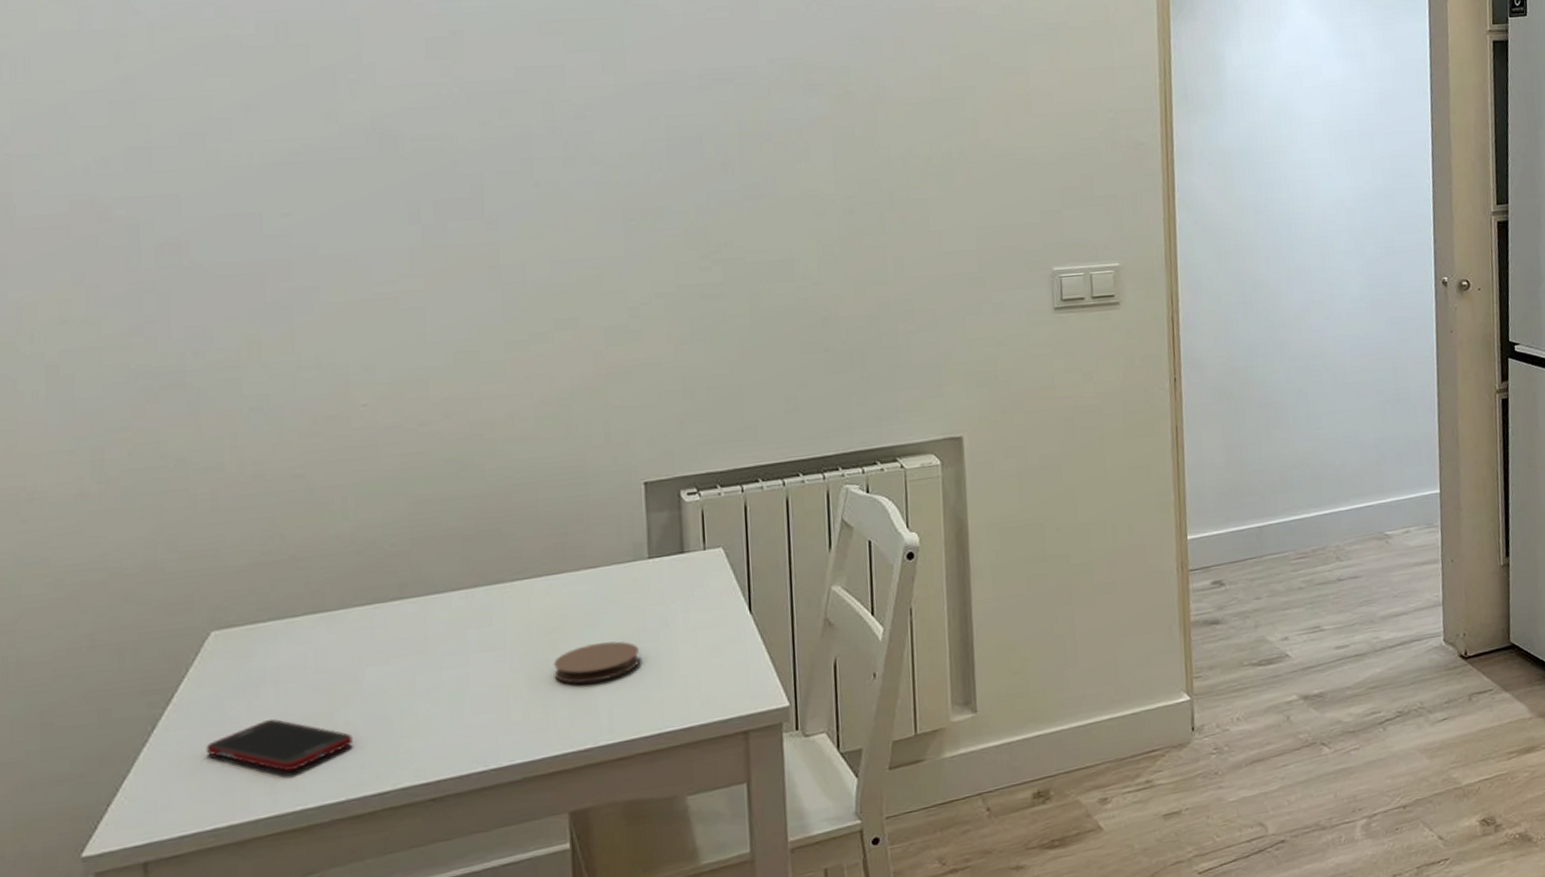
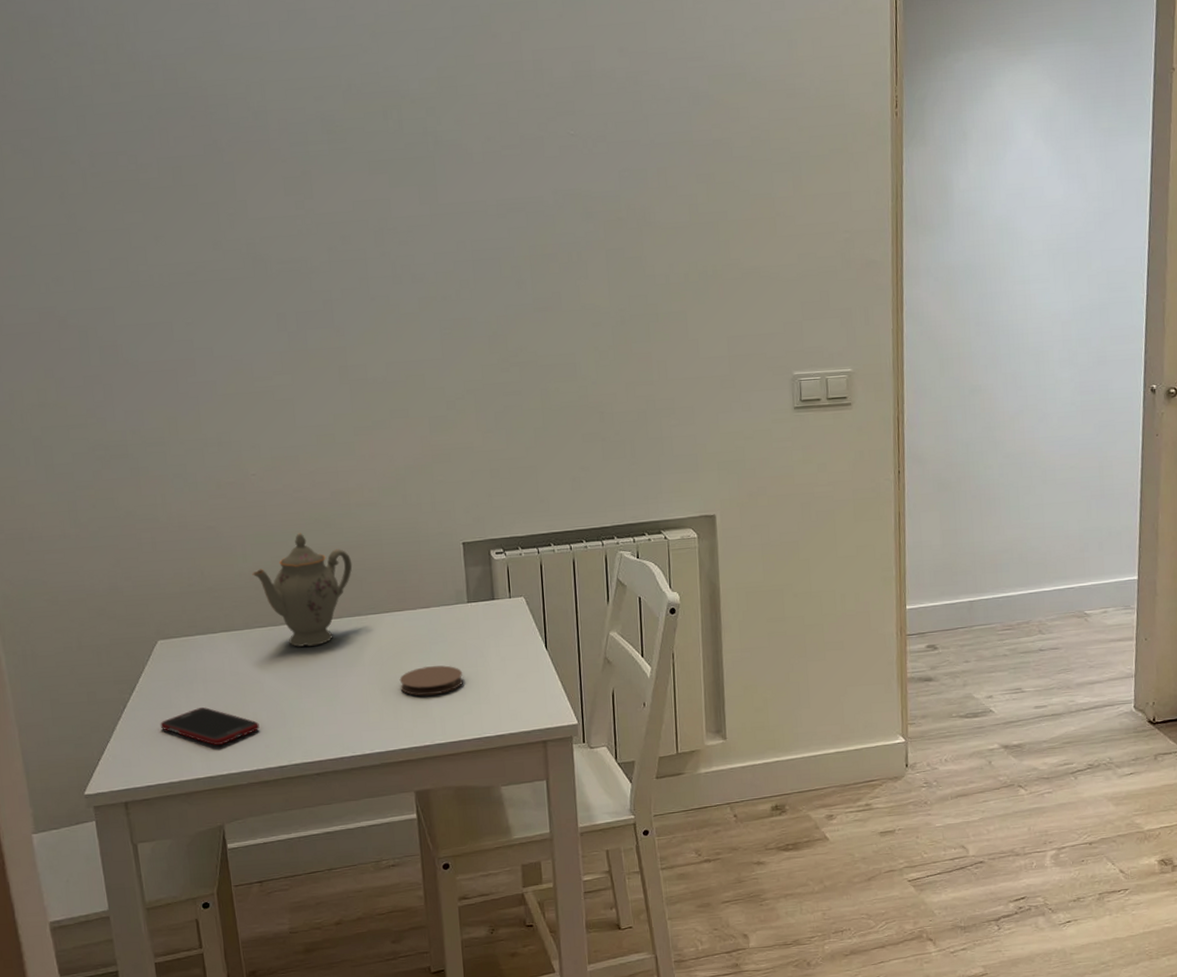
teapot: none [354,478,496,629] -> present [252,533,353,647]

